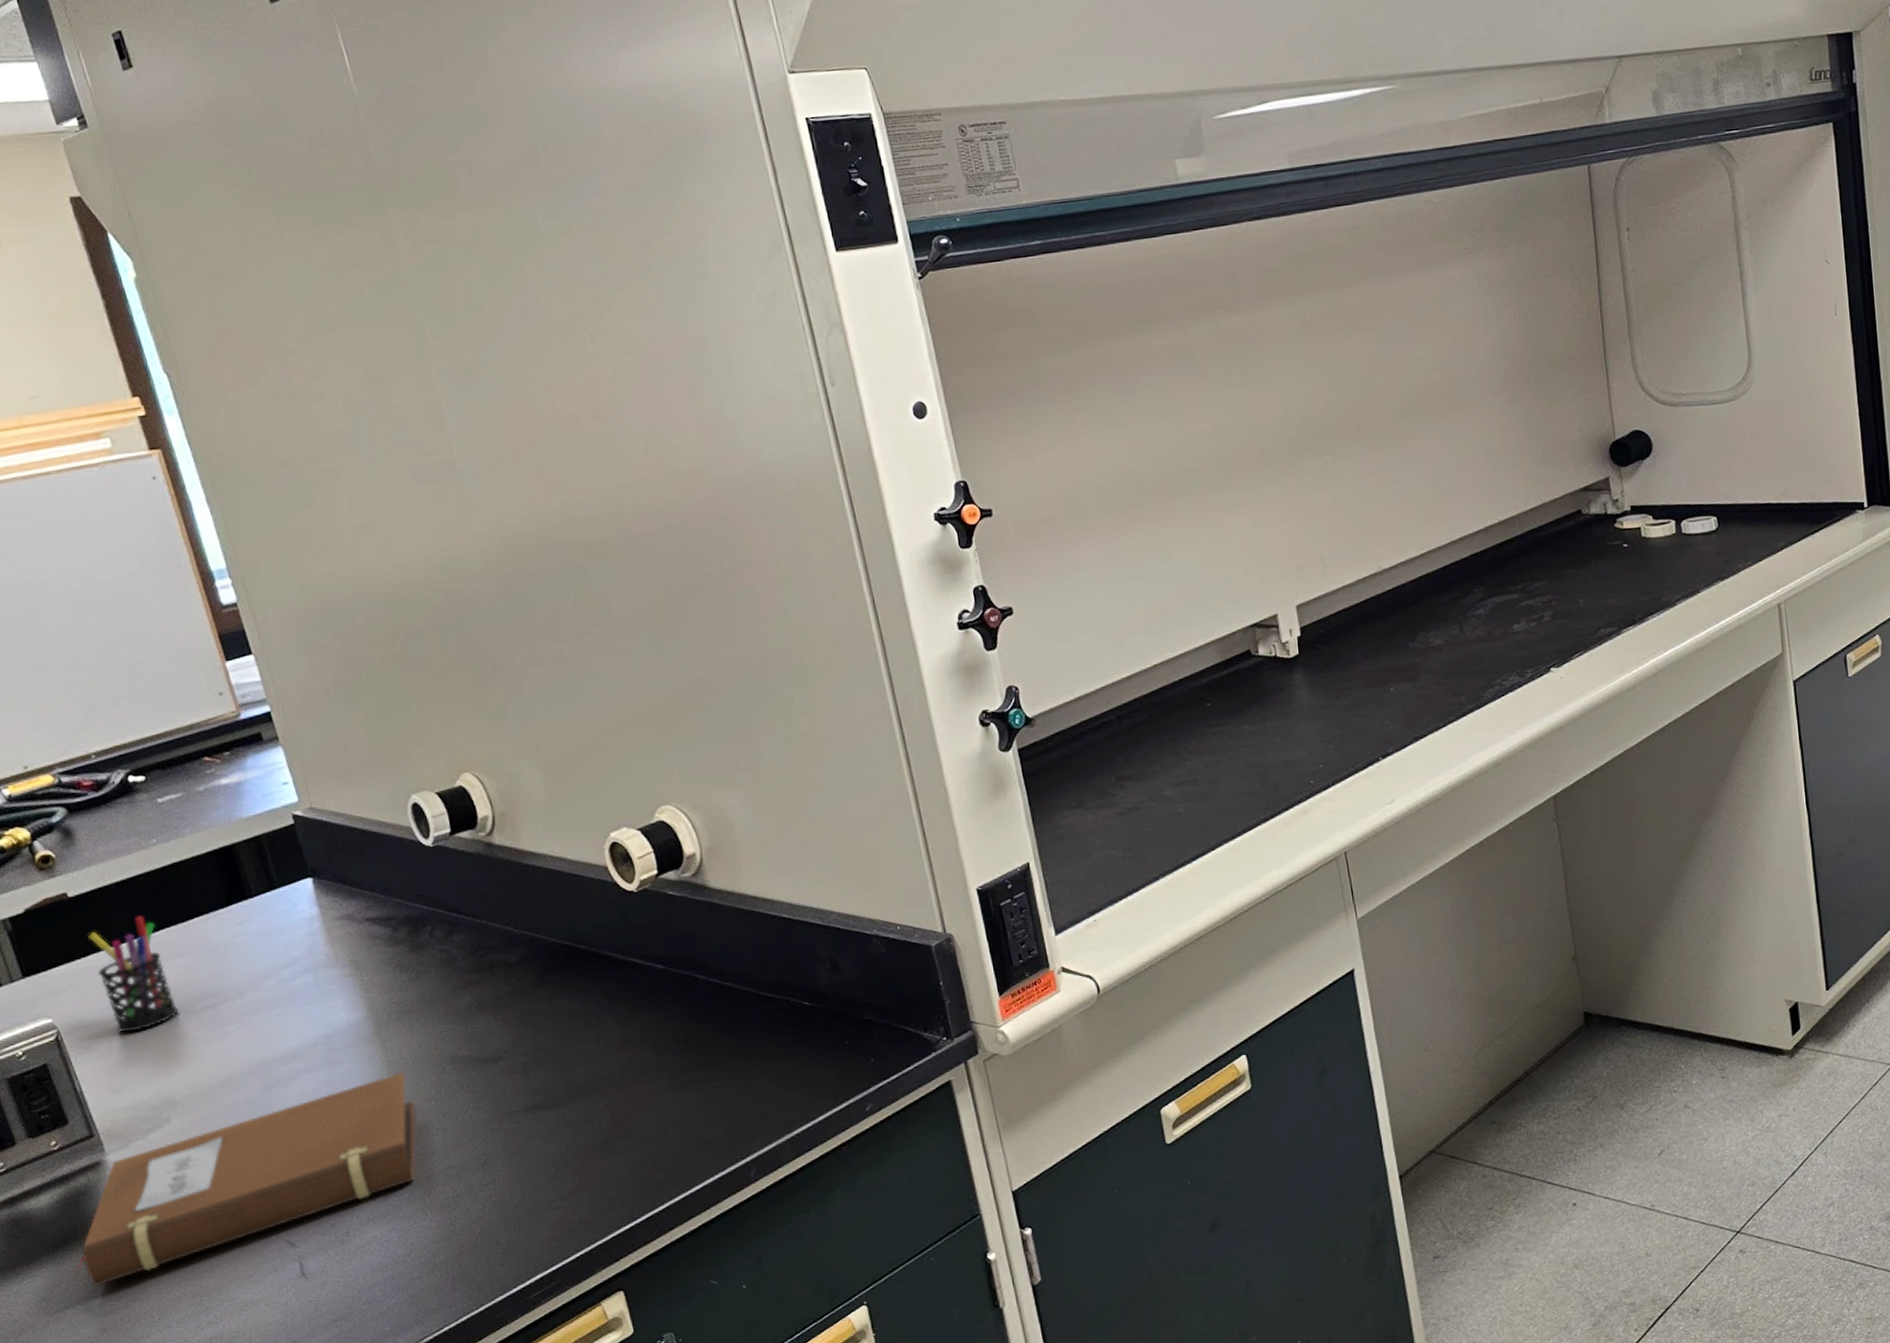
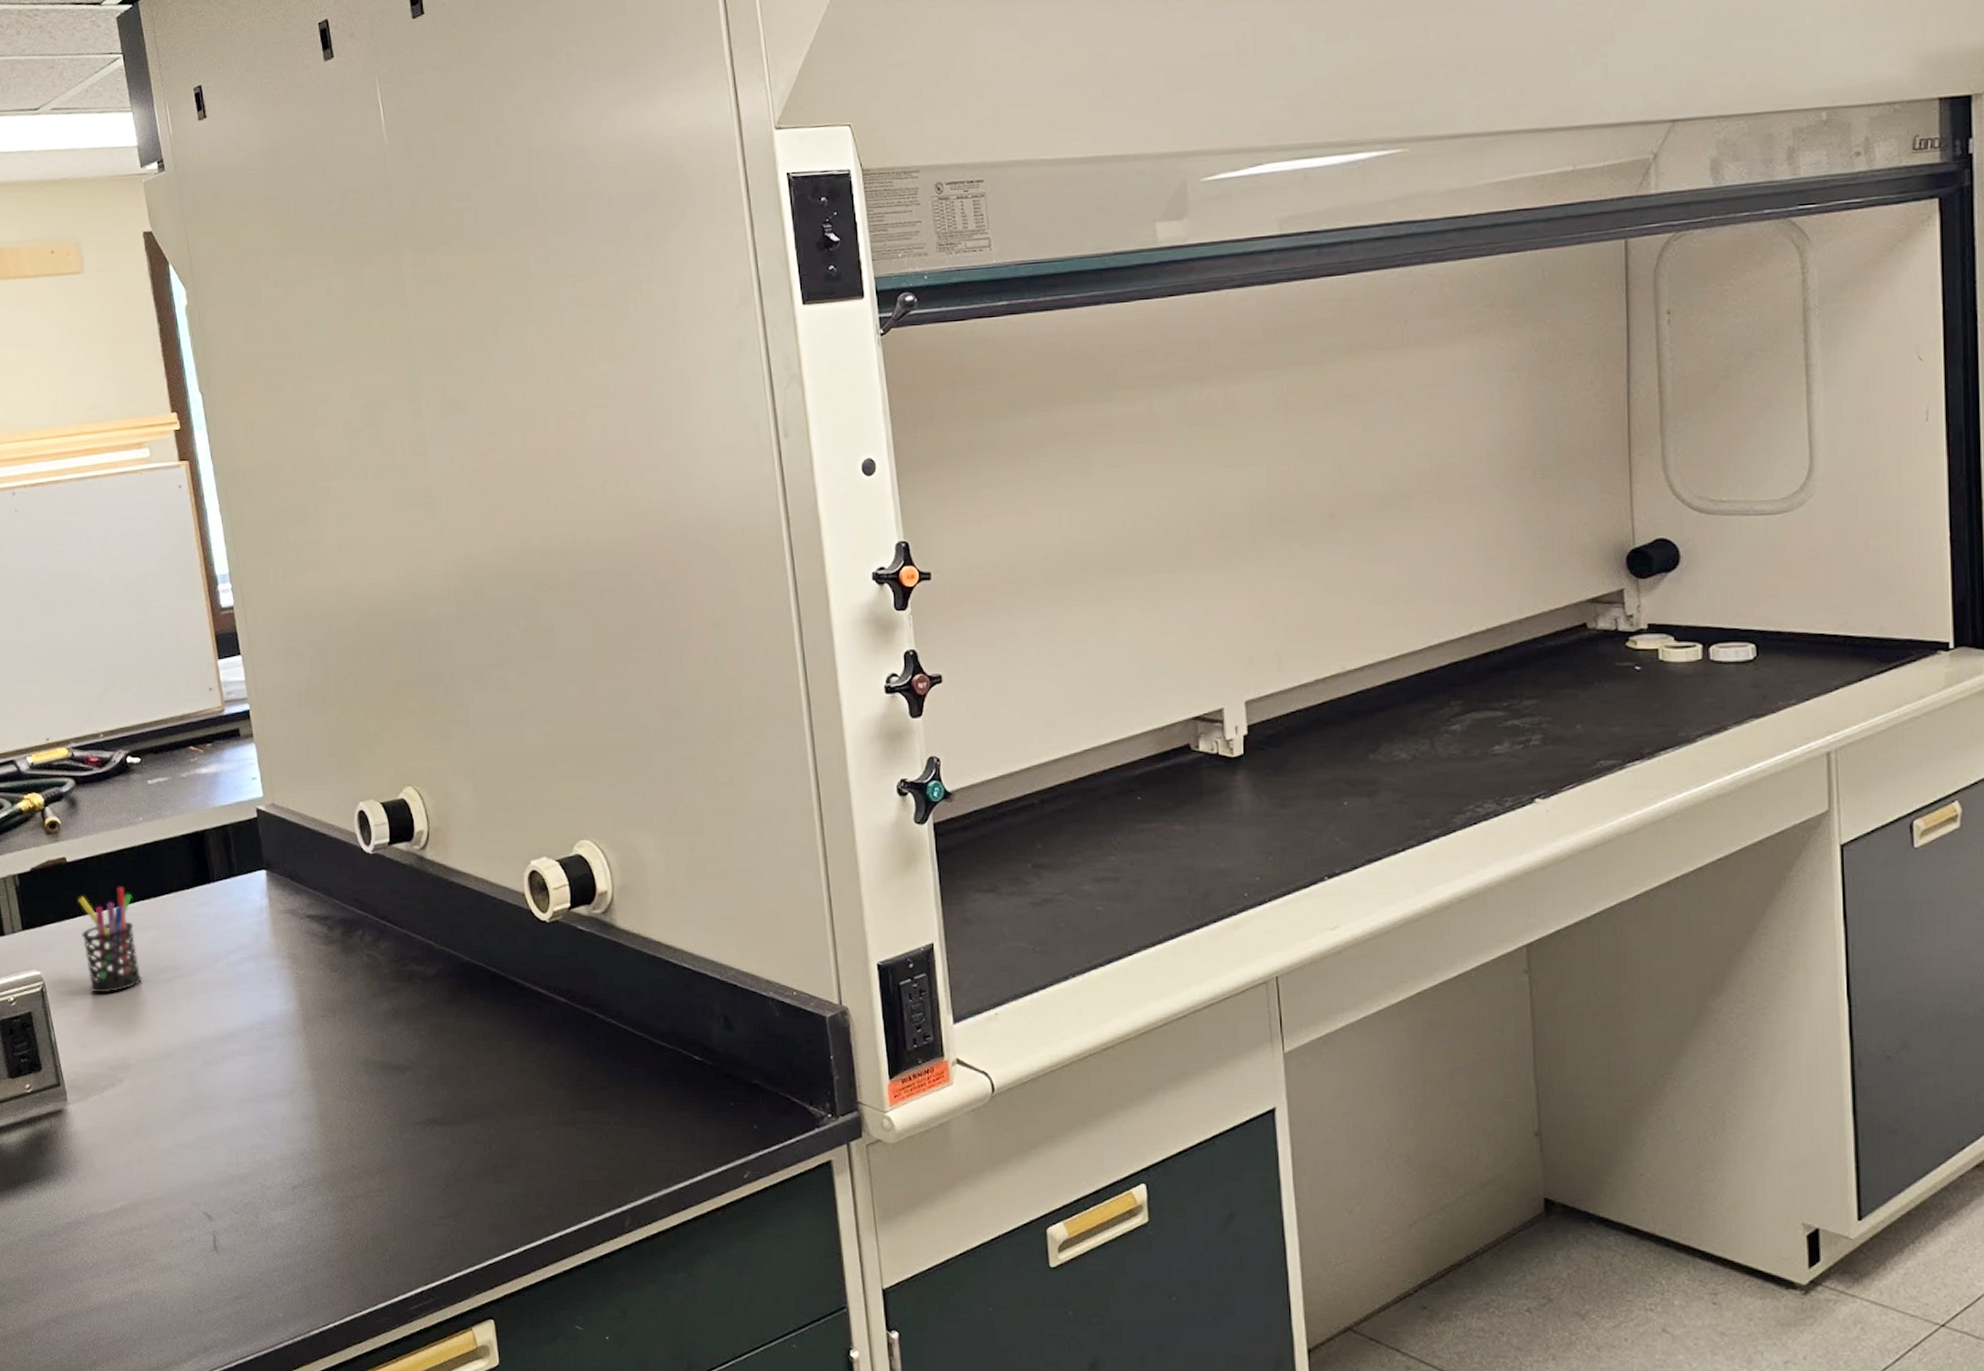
notebook: present [76,1072,416,1286] -> none [31,1068,328,1226]

